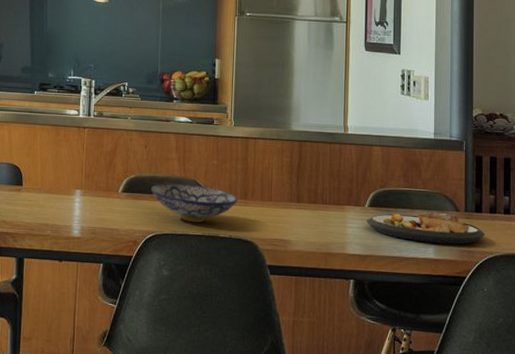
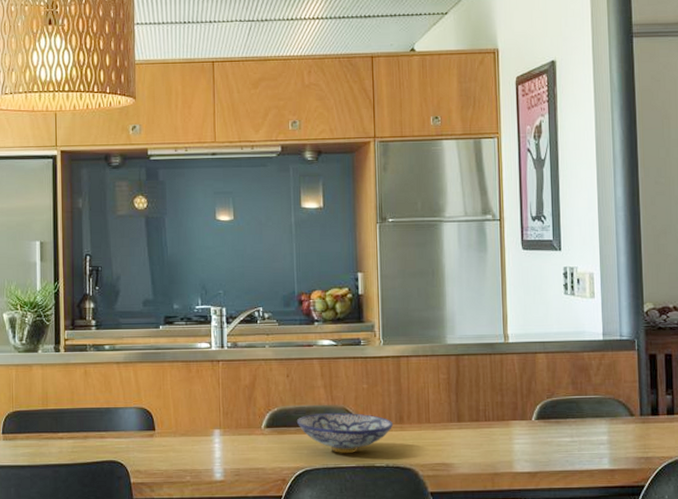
plate: present [366,212,486,245] -> none [533,419,664,453]

